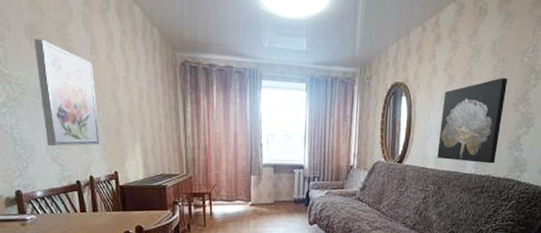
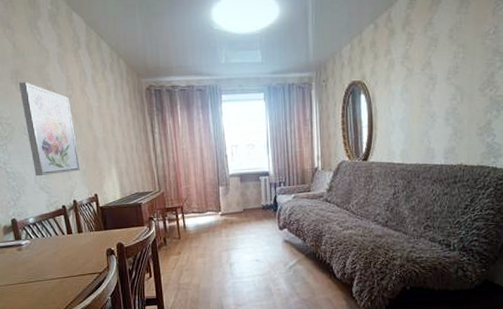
wall art: present [437,78,507,164] -> none [403,63,470,153]

